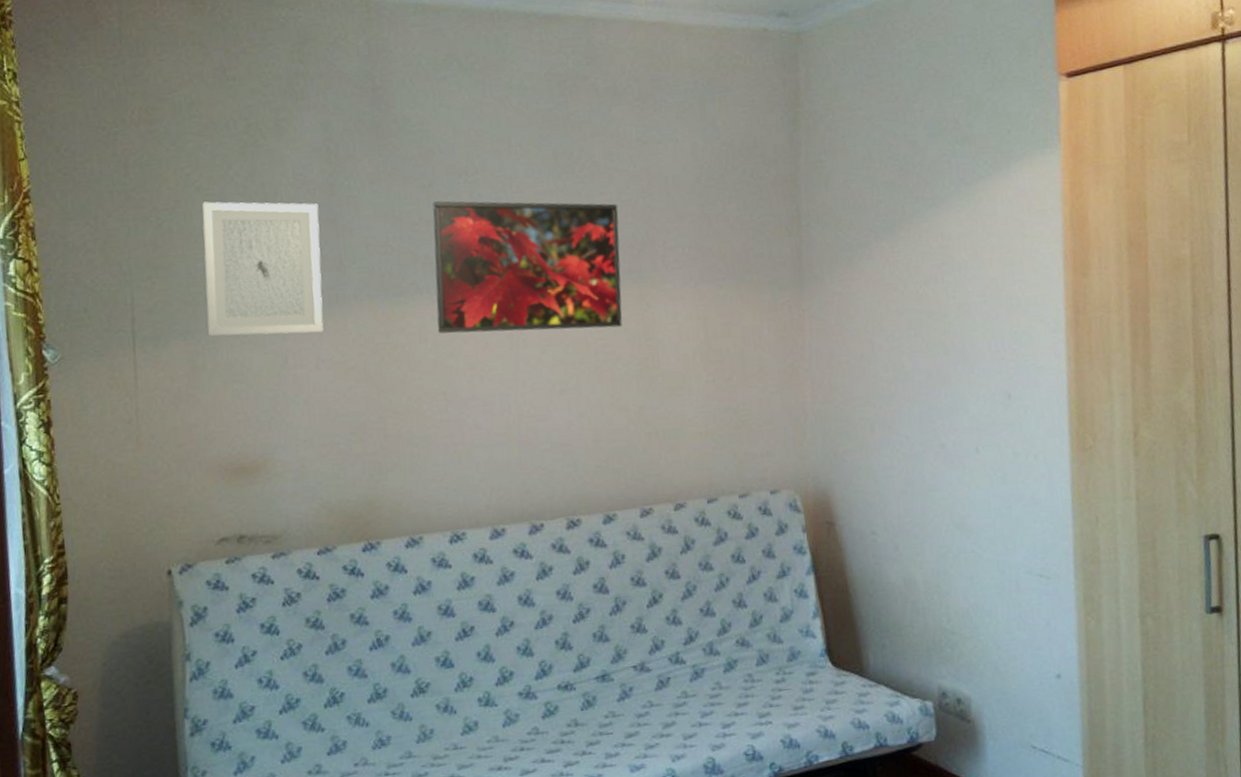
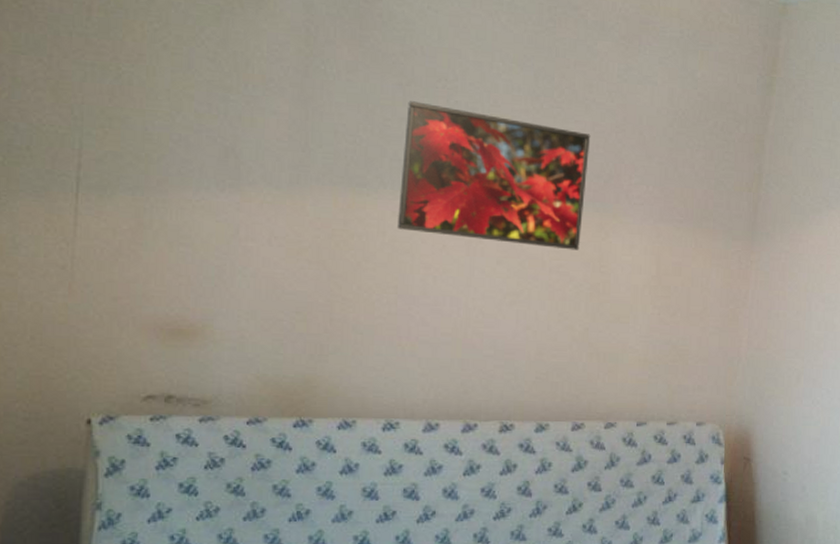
wall art: present [202,201,324,336] -> none [158,60,291,210]

